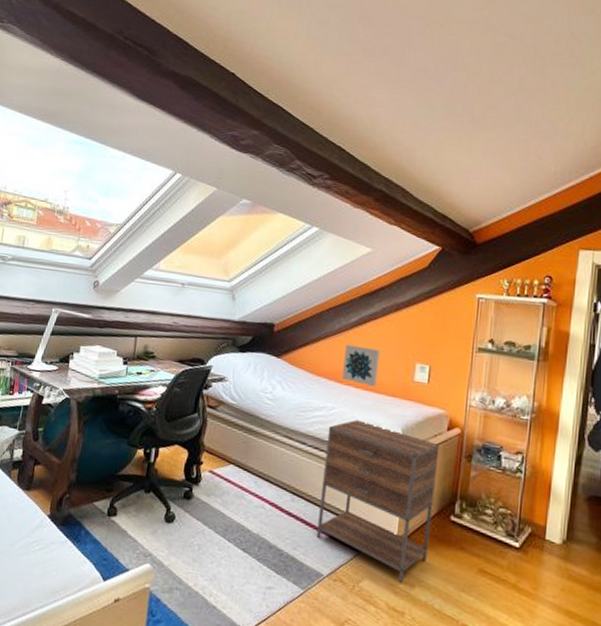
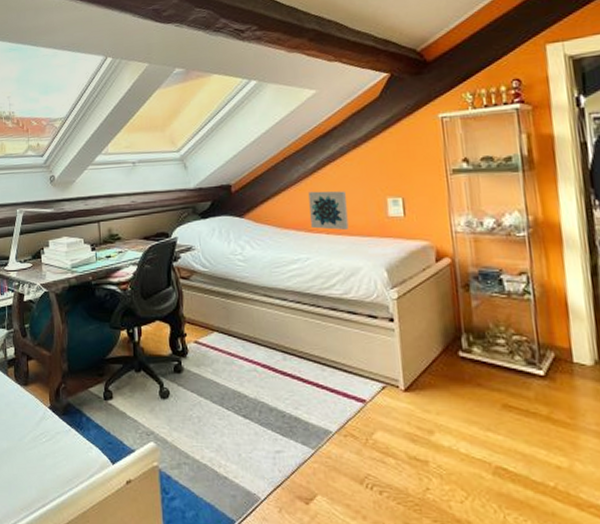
nightstand: present [317,419,440,583] -> none [307,267,441,430]

